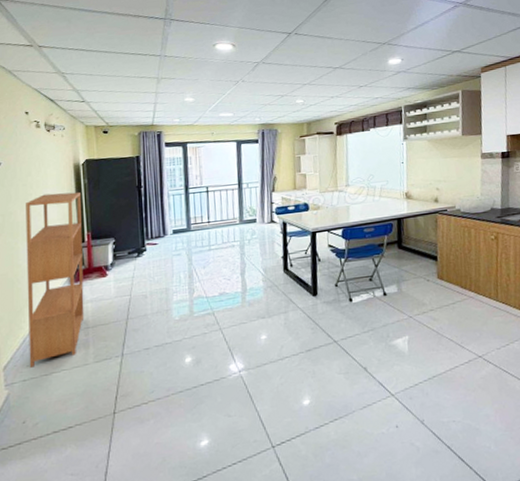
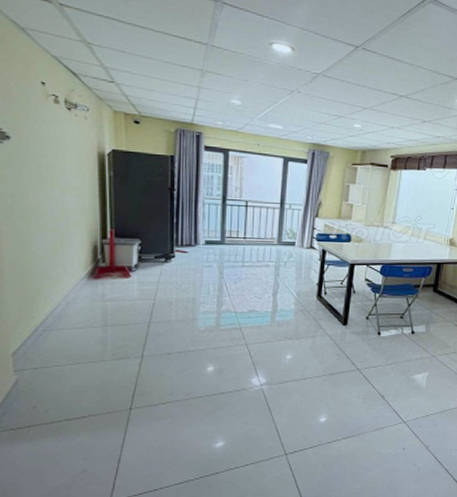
bookshelf: present [26,191,85,368] -> none [40,180,105,357]

